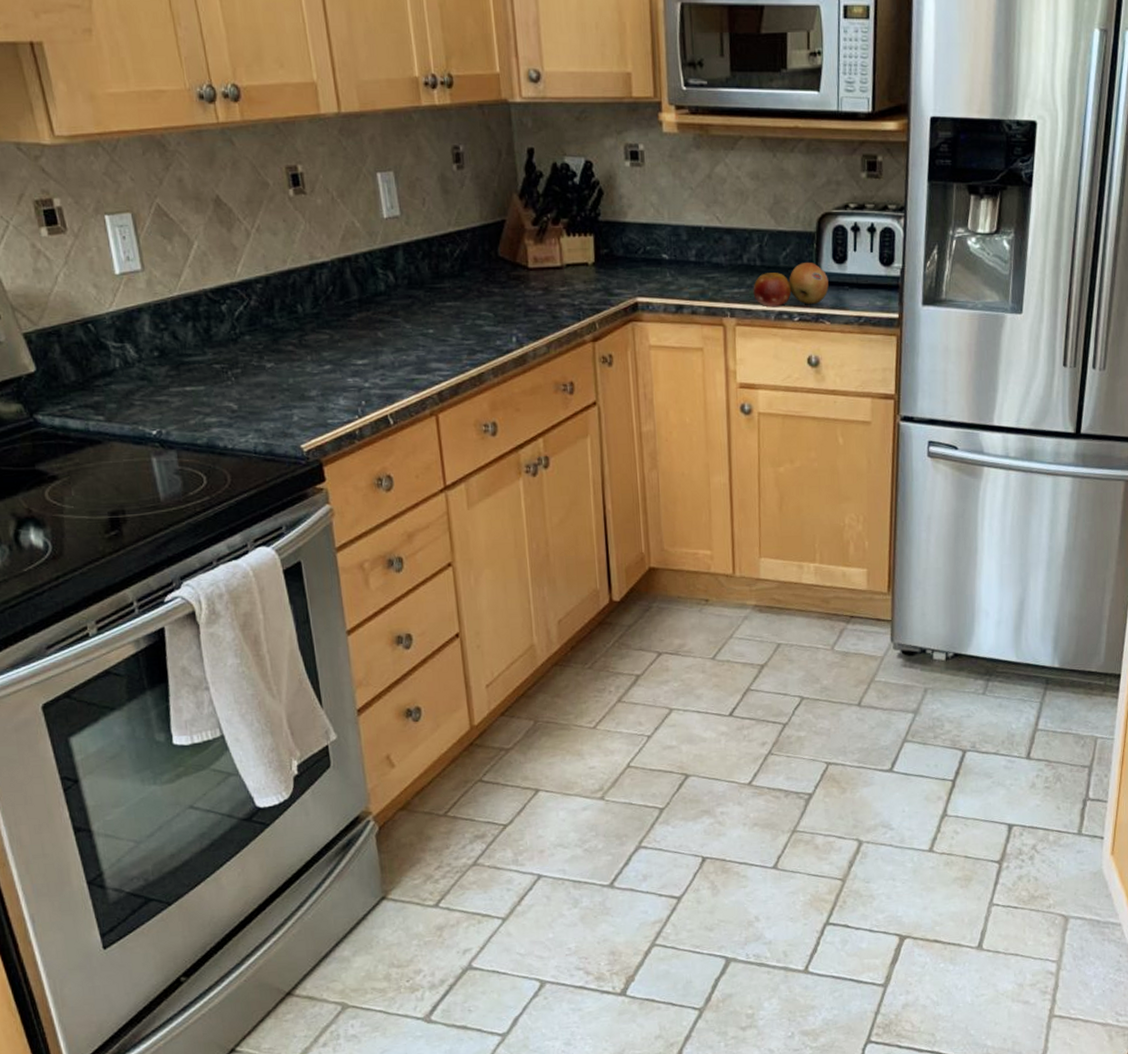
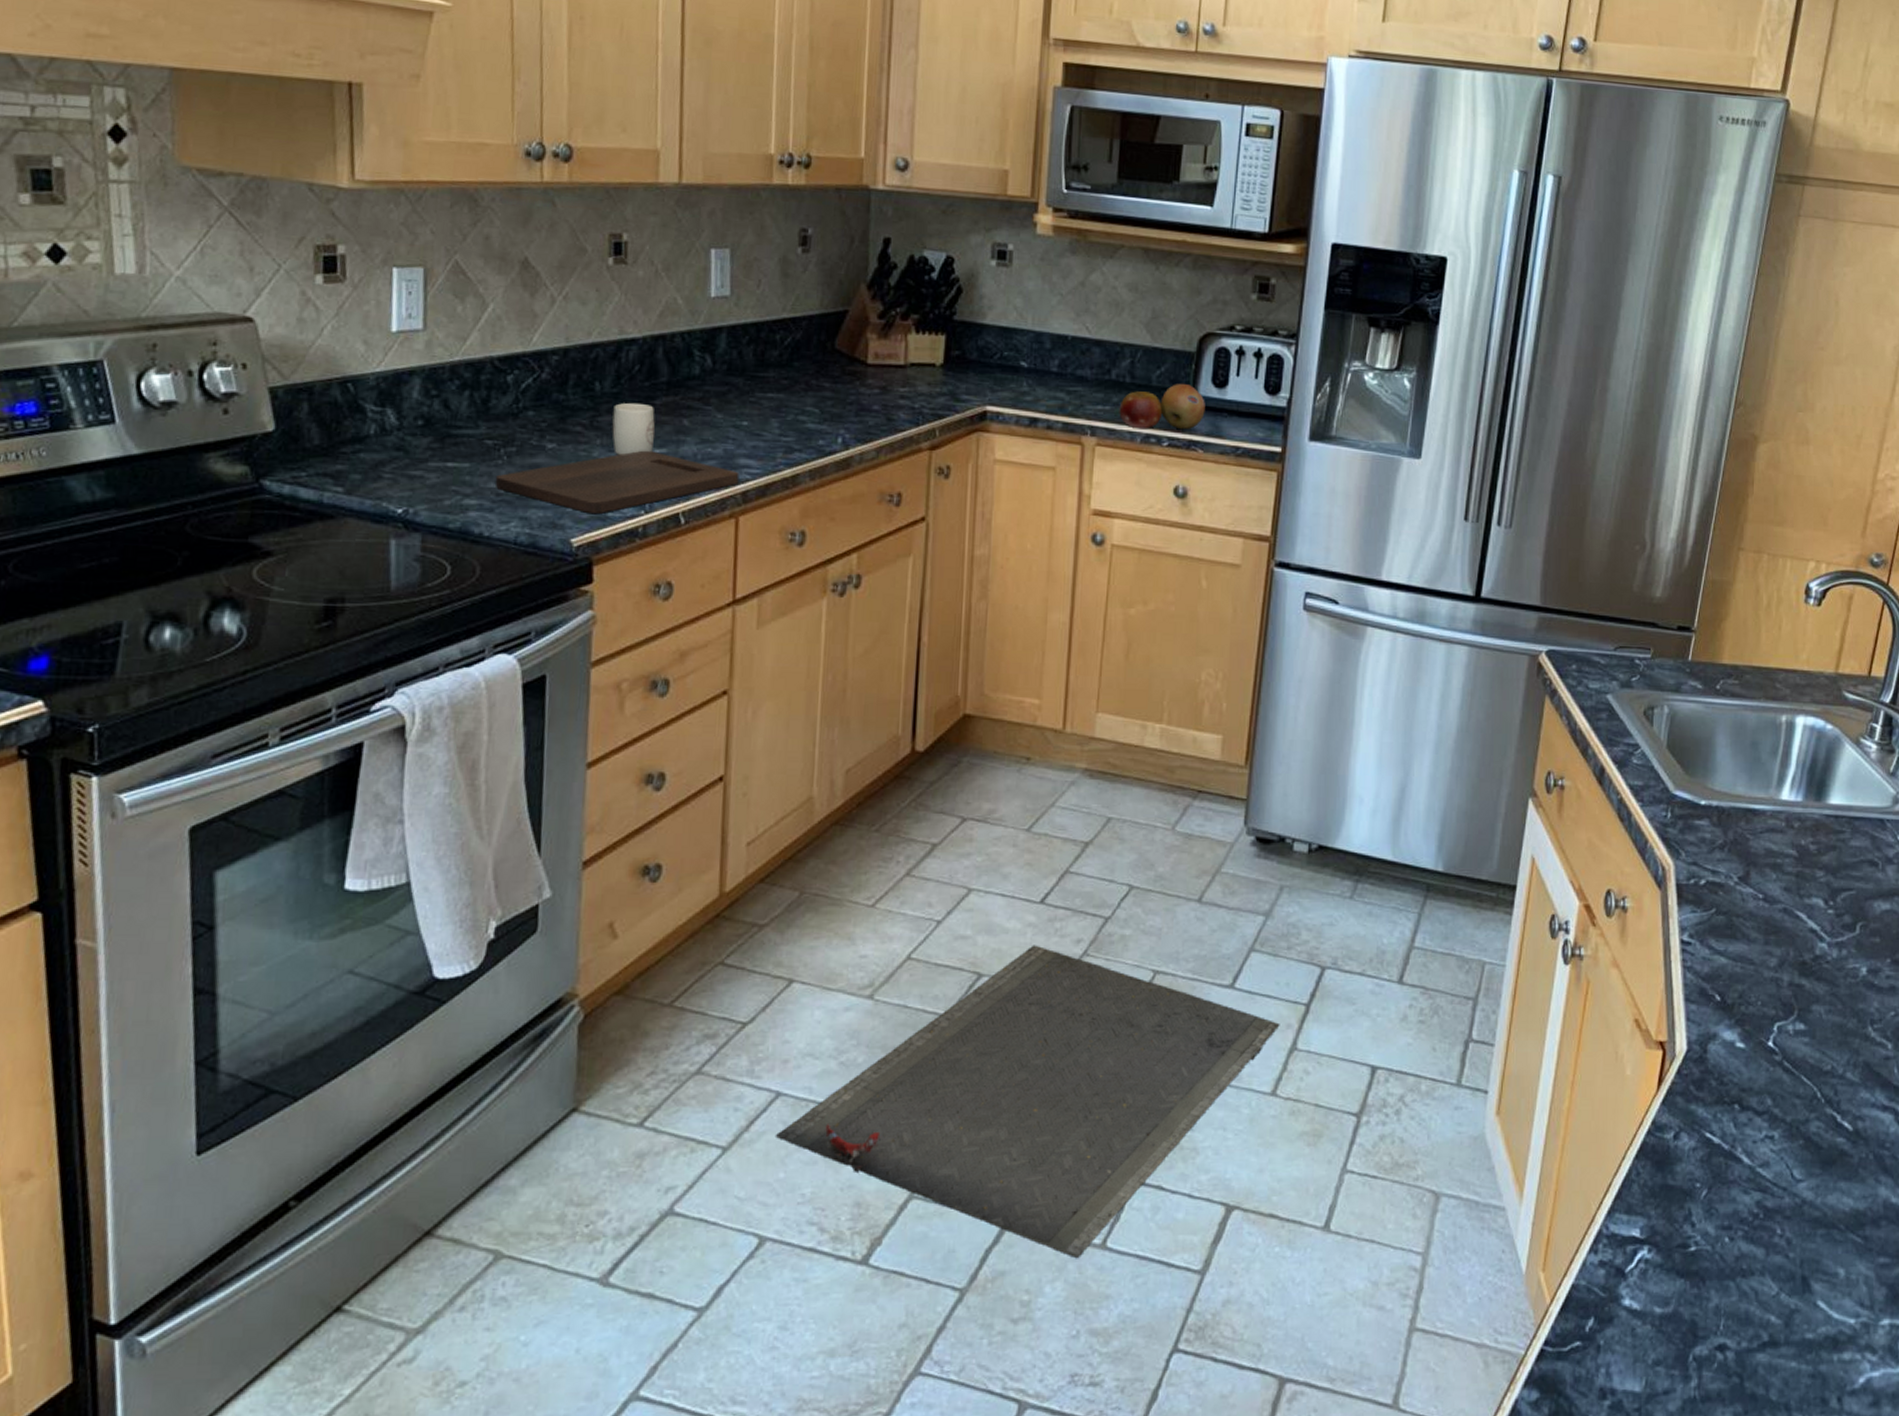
cutting board: none [228,362,434,421] -> present [494,450,740,513]
mug: none [316,320,356,368] -> present [612,402,656,455]
door mat: none [542,749,932,981] -> present [776,945,1280,1258]

